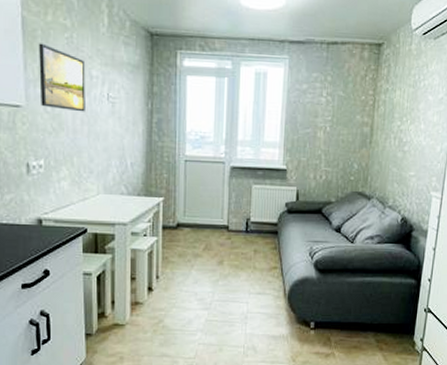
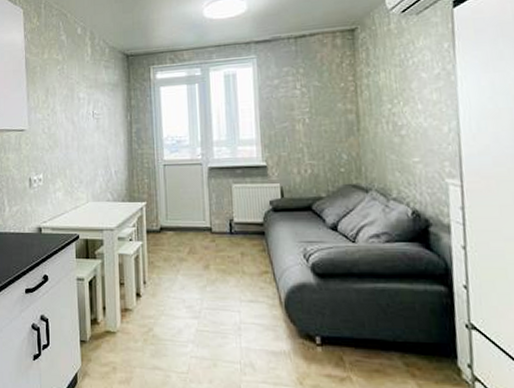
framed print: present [39,43,86,112] -> none [38,76,75,130]

